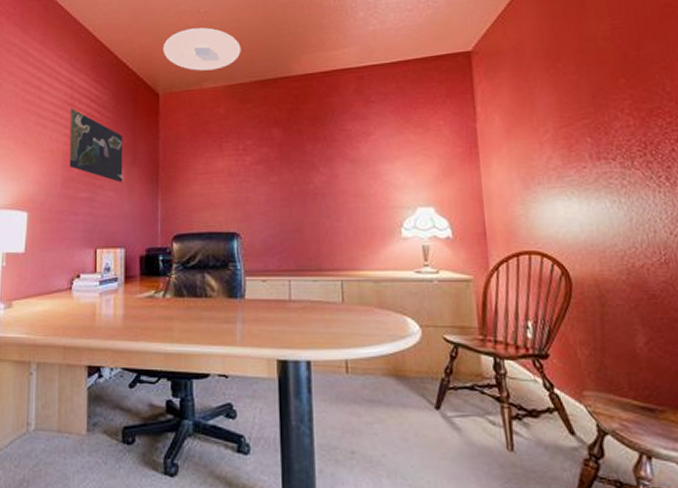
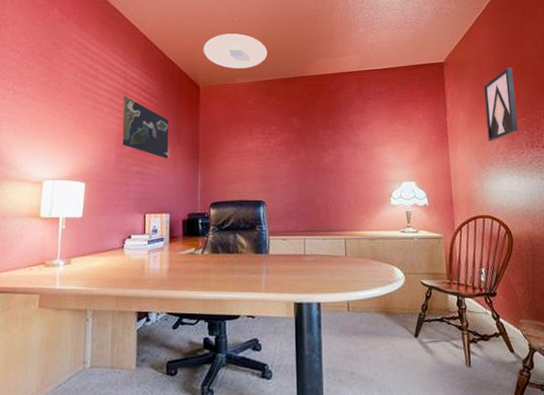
wall art: none [527,53,578,153] -> present [483,67,518,142]

